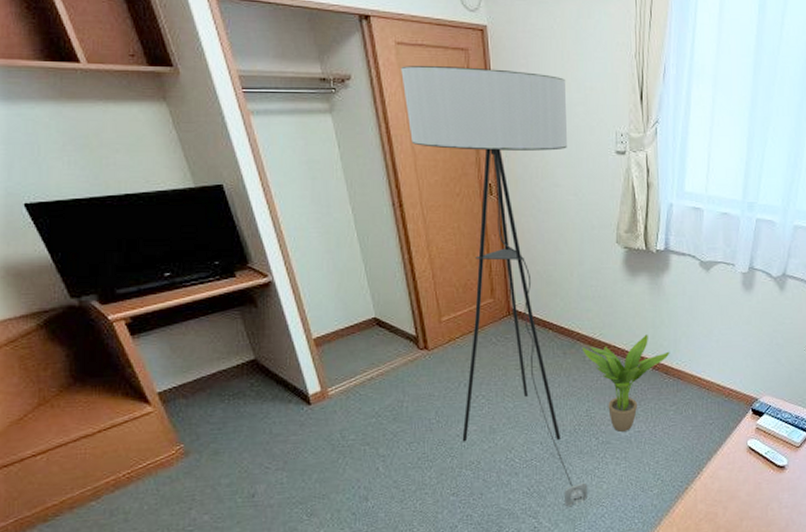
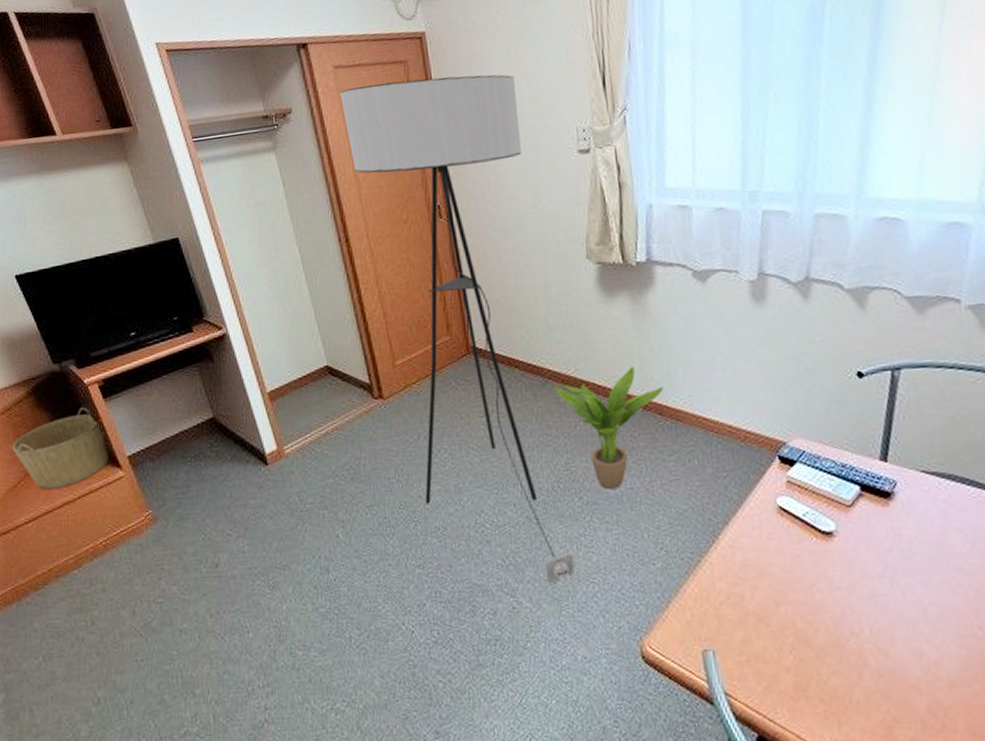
basket: none [17,342,135,424] -> present [12,406,109,490]

